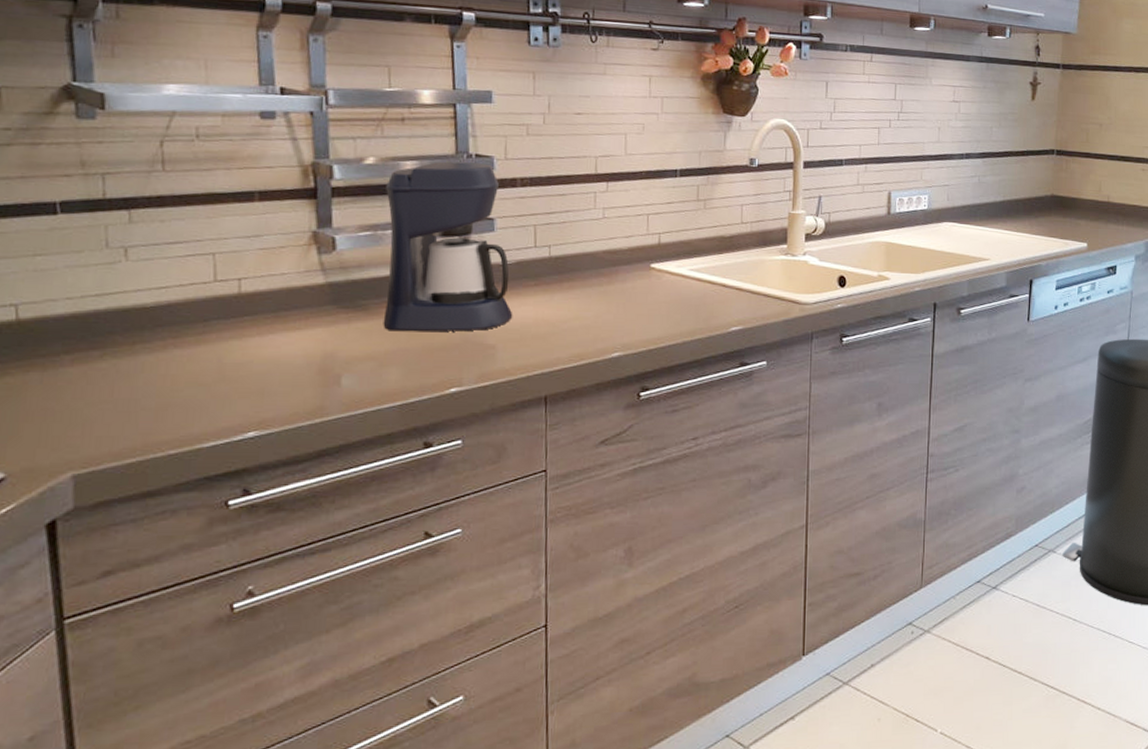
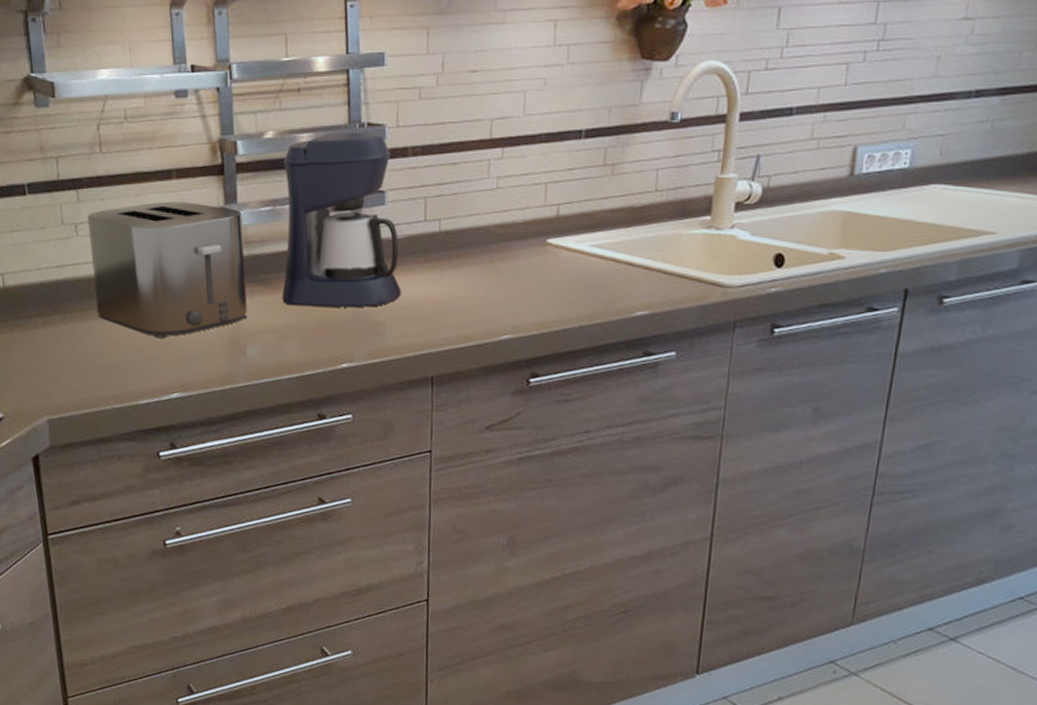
toaster: none [141,224,343,372] -> present [87,201,248,339]

